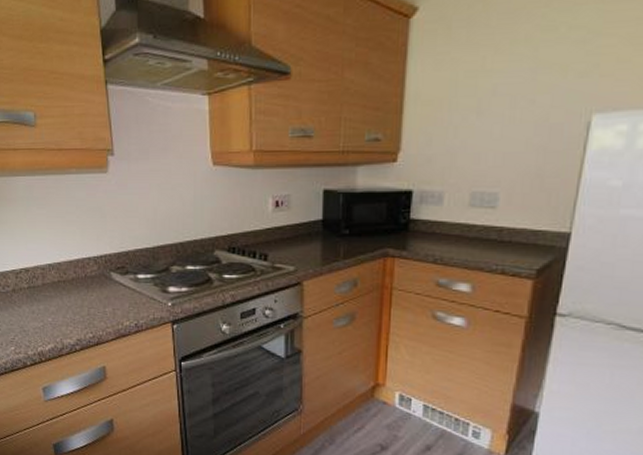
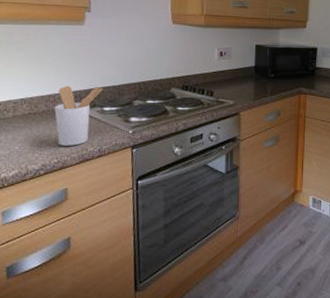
utensil holder: none [84,248,135,319] -> present [54,85,103,146]

